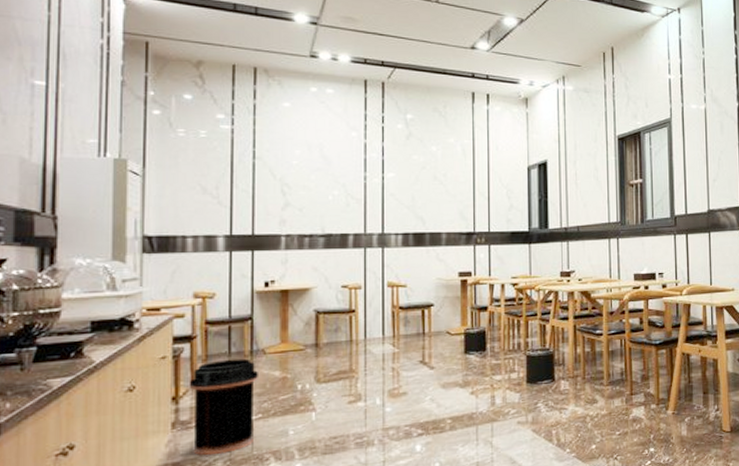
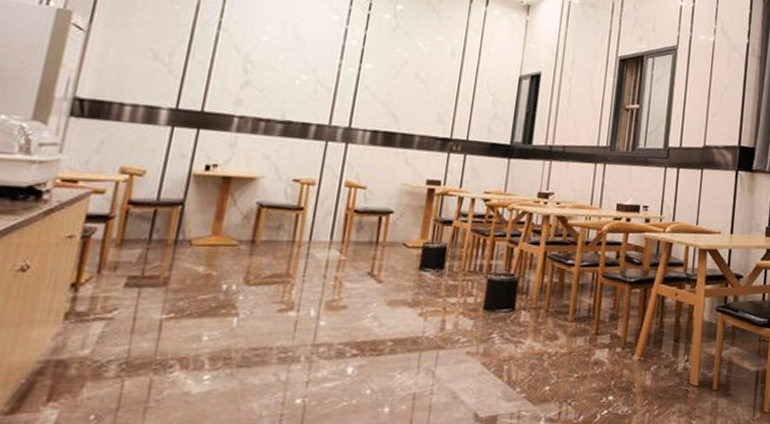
trash can: present [190,358,258,456] -> none [84,247,179,356]

